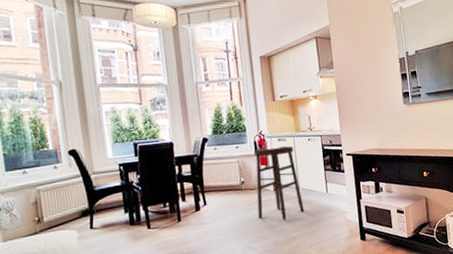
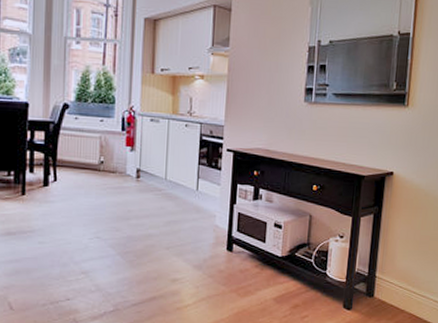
stool: present [254,146,304,221] -> none [114,127,168,214]

